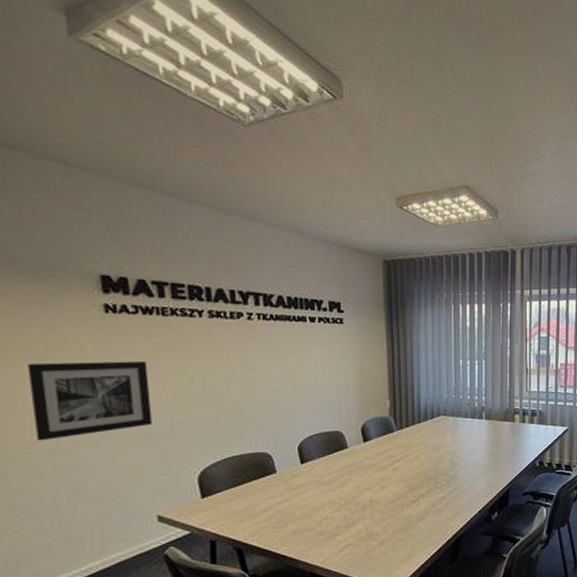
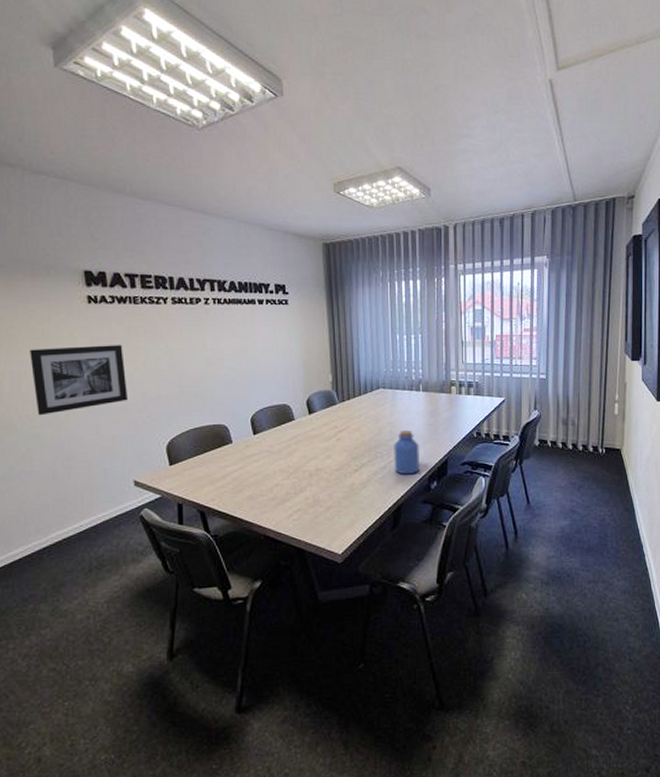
jar: none [454,459,481,506] -> present [394,429,419,475]

